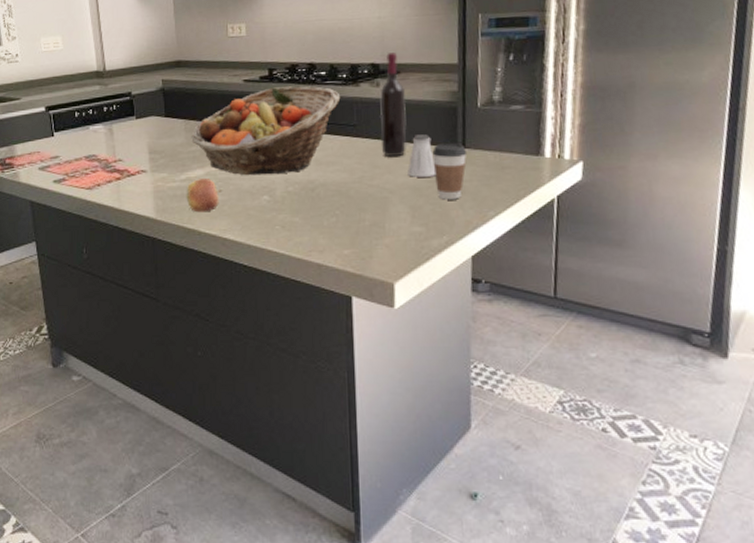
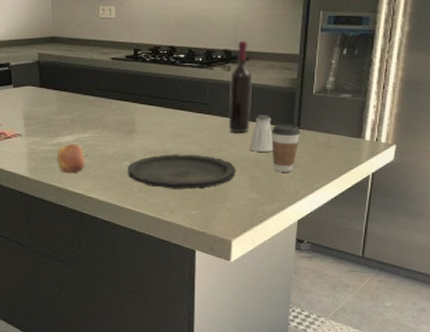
fruit basket: present [191,86,341,176] -> none [63,66,196,144]
plate: none [267,184,394,226] -> present [127,154,236,190]

